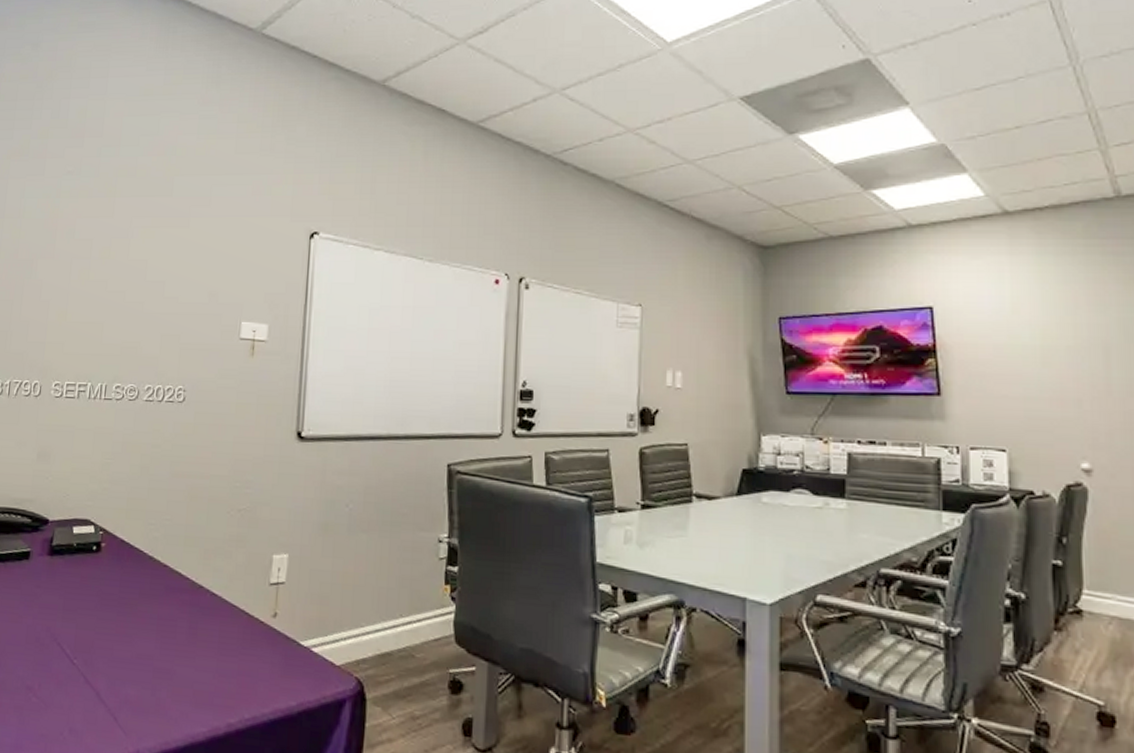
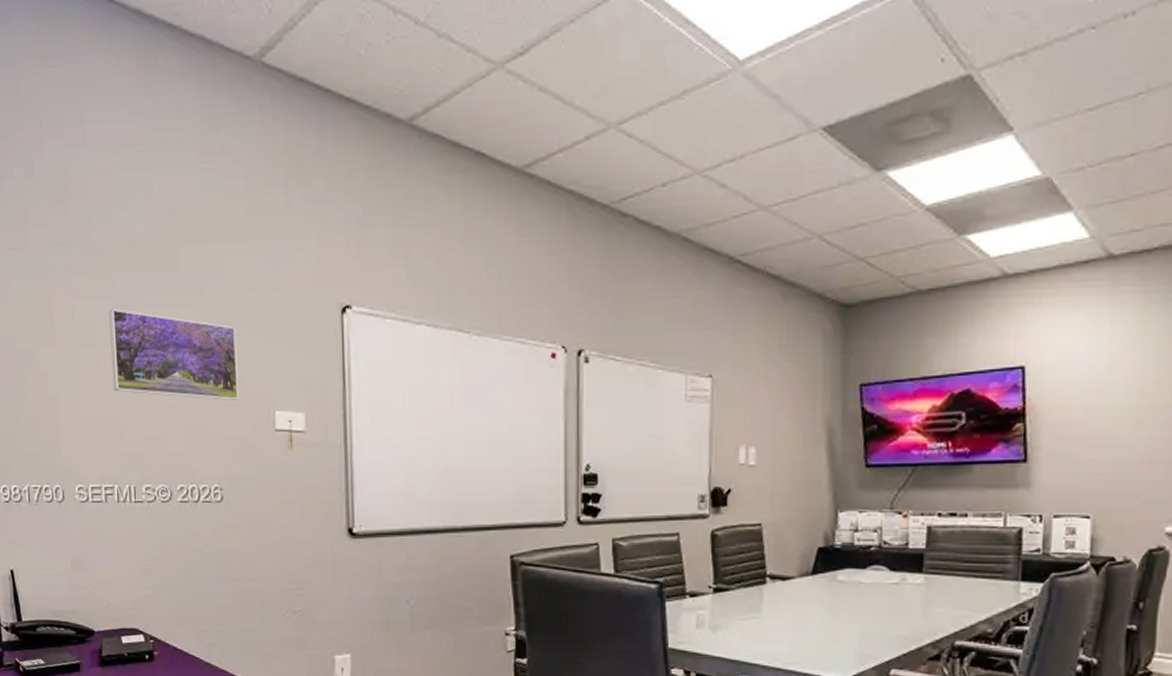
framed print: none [100,228,215,311] -> present [109,309,239,400]

